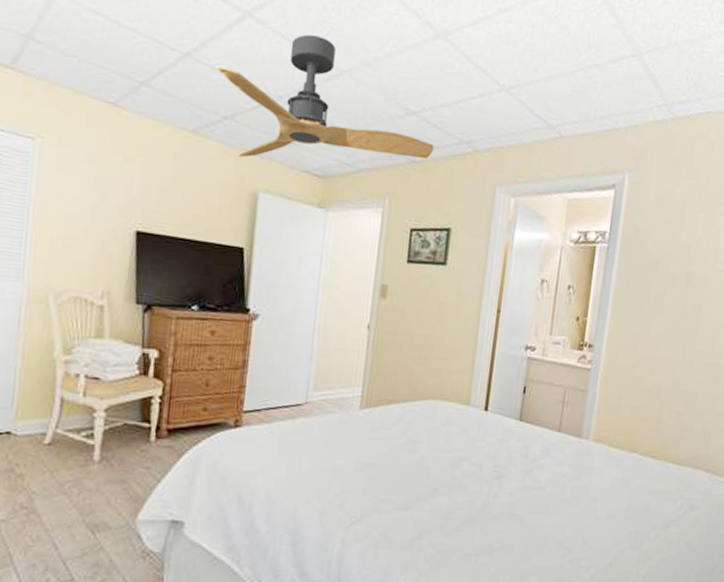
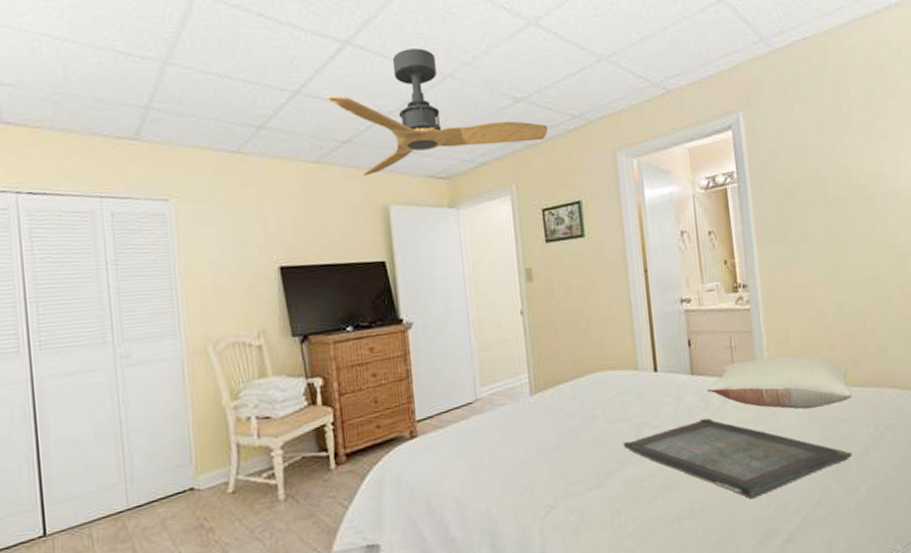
serving tray: none [439,464,653,549] -> present [623,418,853,499]
pillow: none [531,417,669,476] -> present [707,354,852,409]

